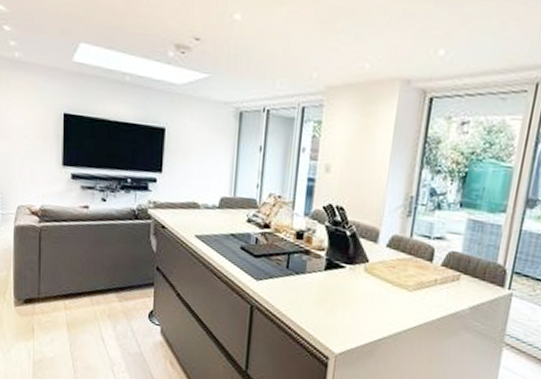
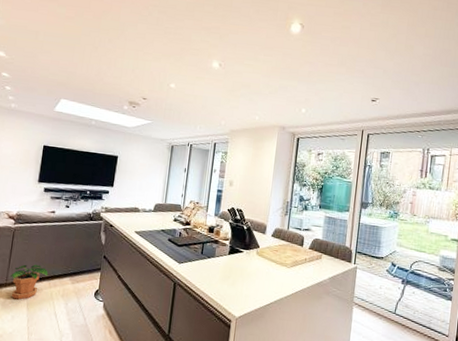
potted plant: none [41,274,88,319] -> present [9,264,48,300]

